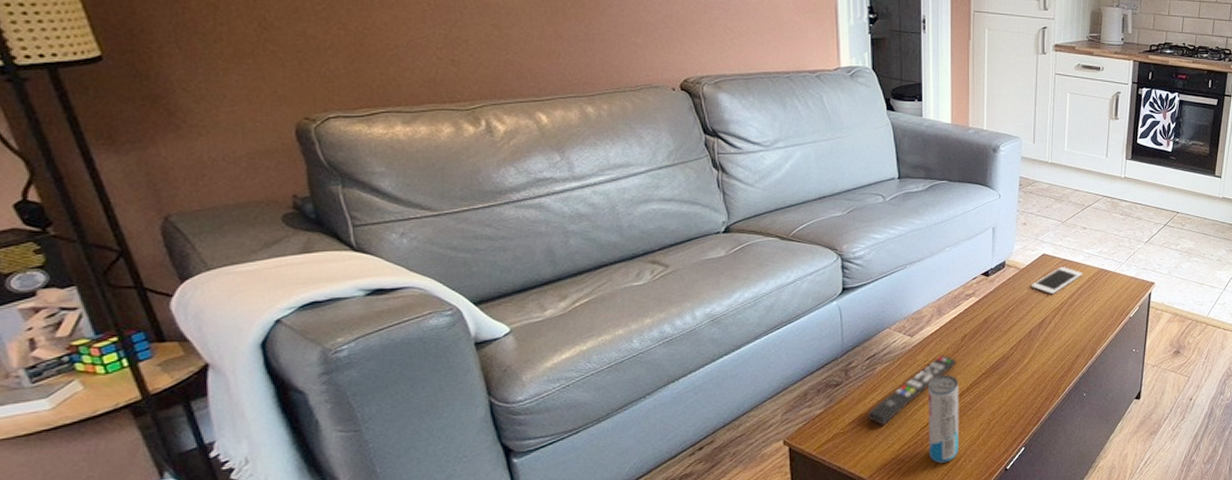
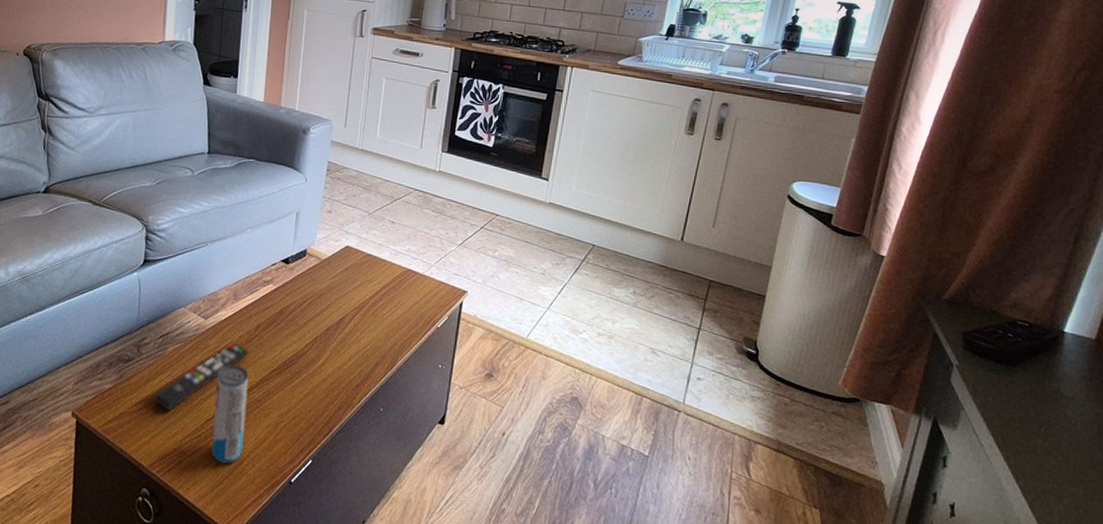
cell phone: present [1032,266,1083,295] -> none [332,261,388,292]

